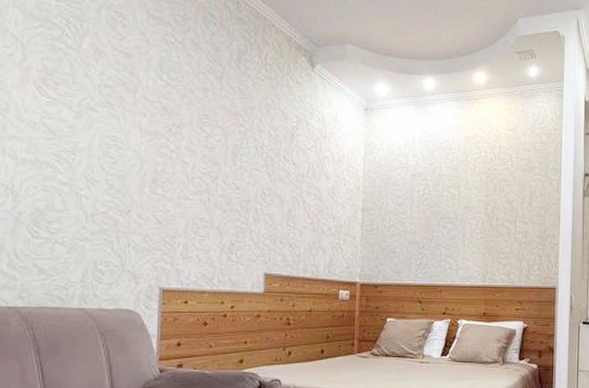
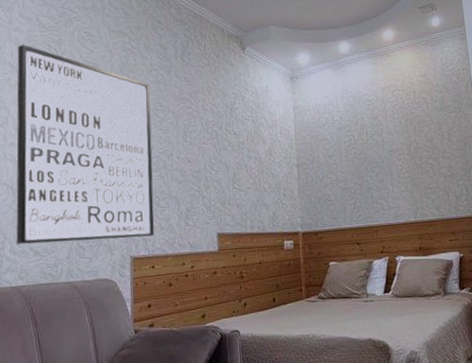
wall art: none [17,13,196,268] -> present [16,44,154,245]

